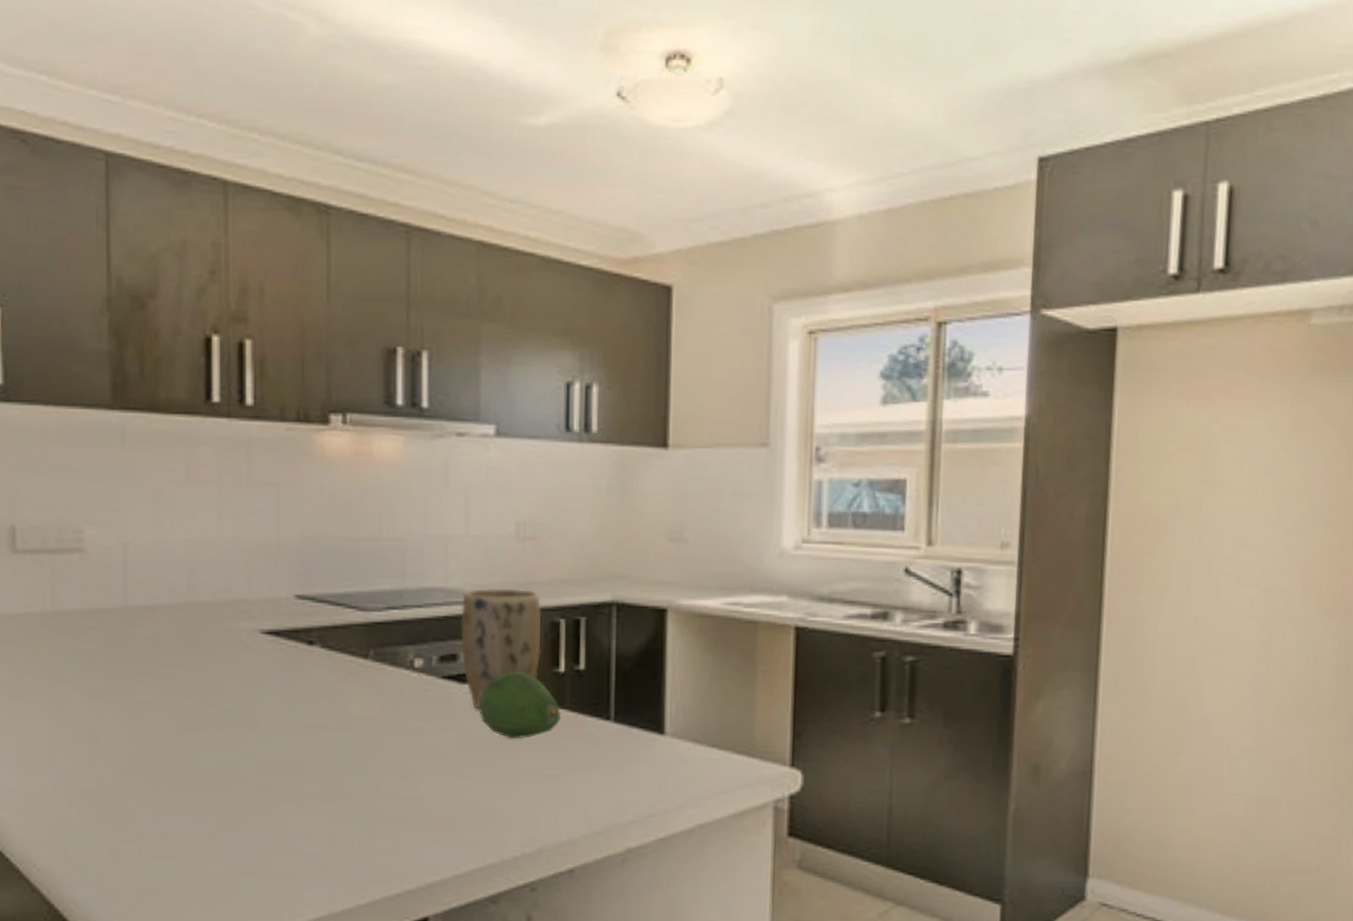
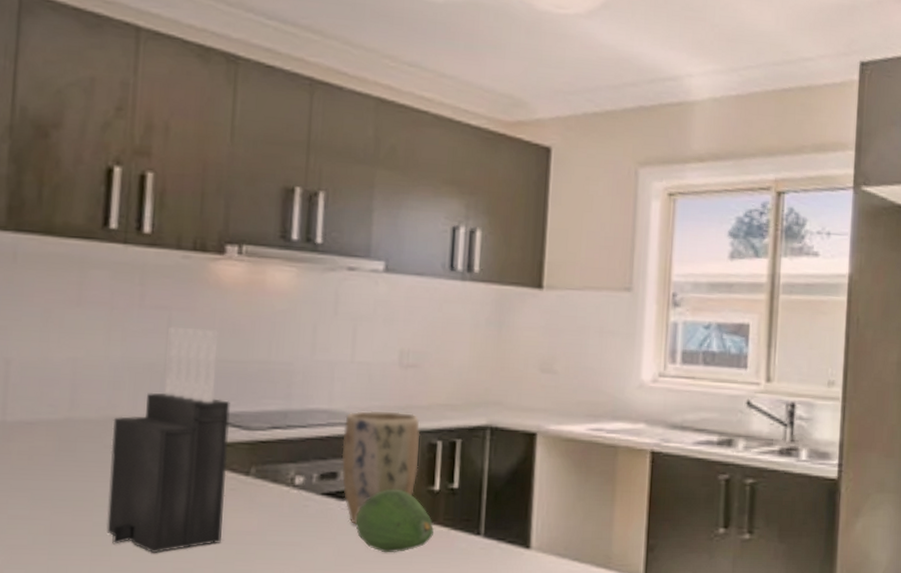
knife block: none [230,503,345,739] -> present [106,326,230,553]

